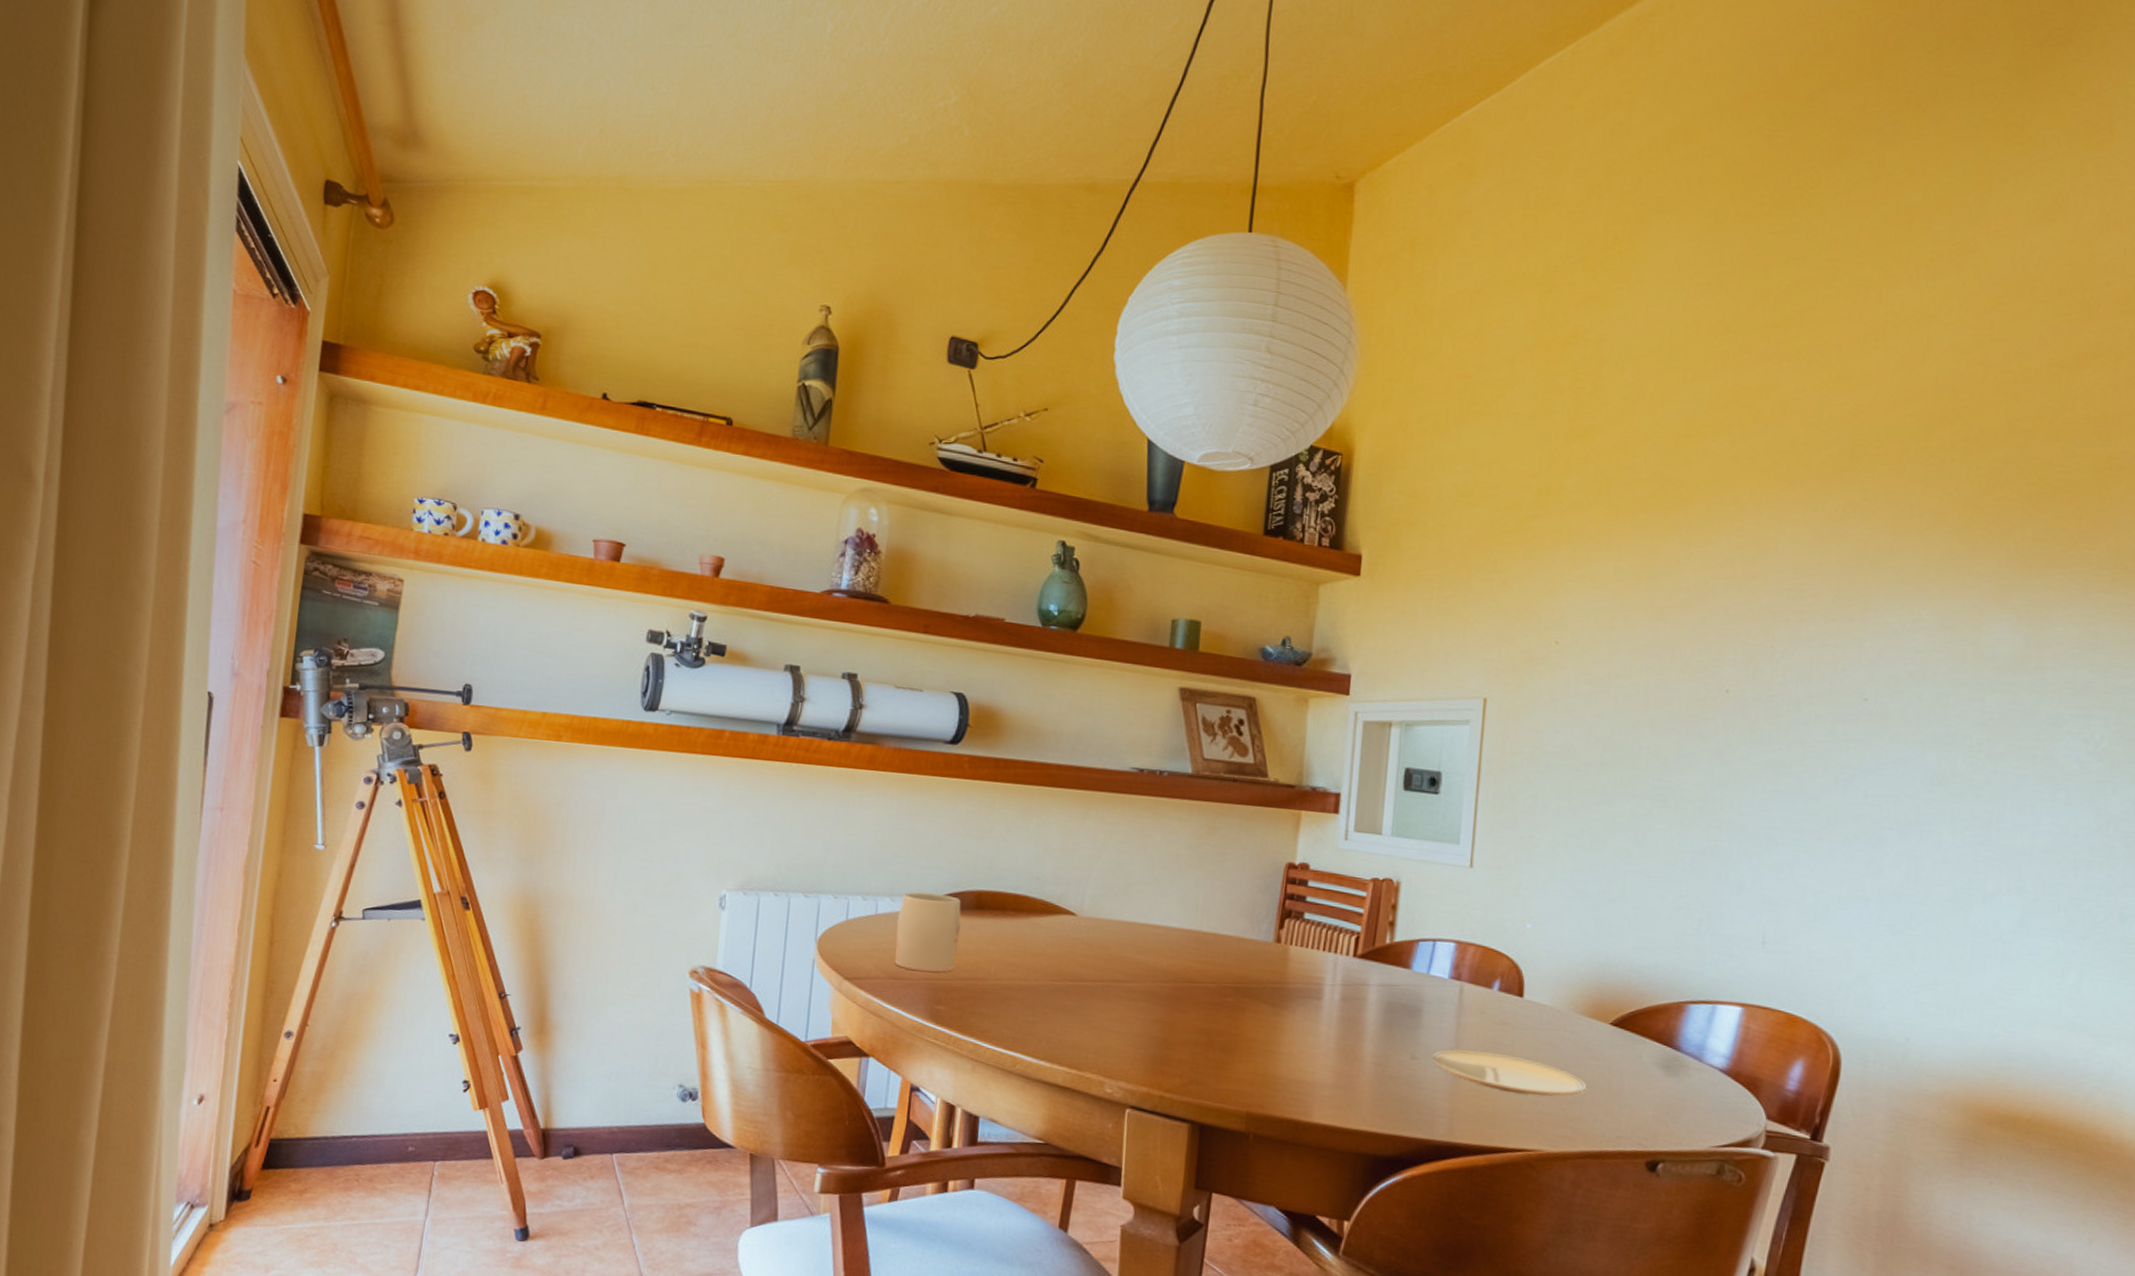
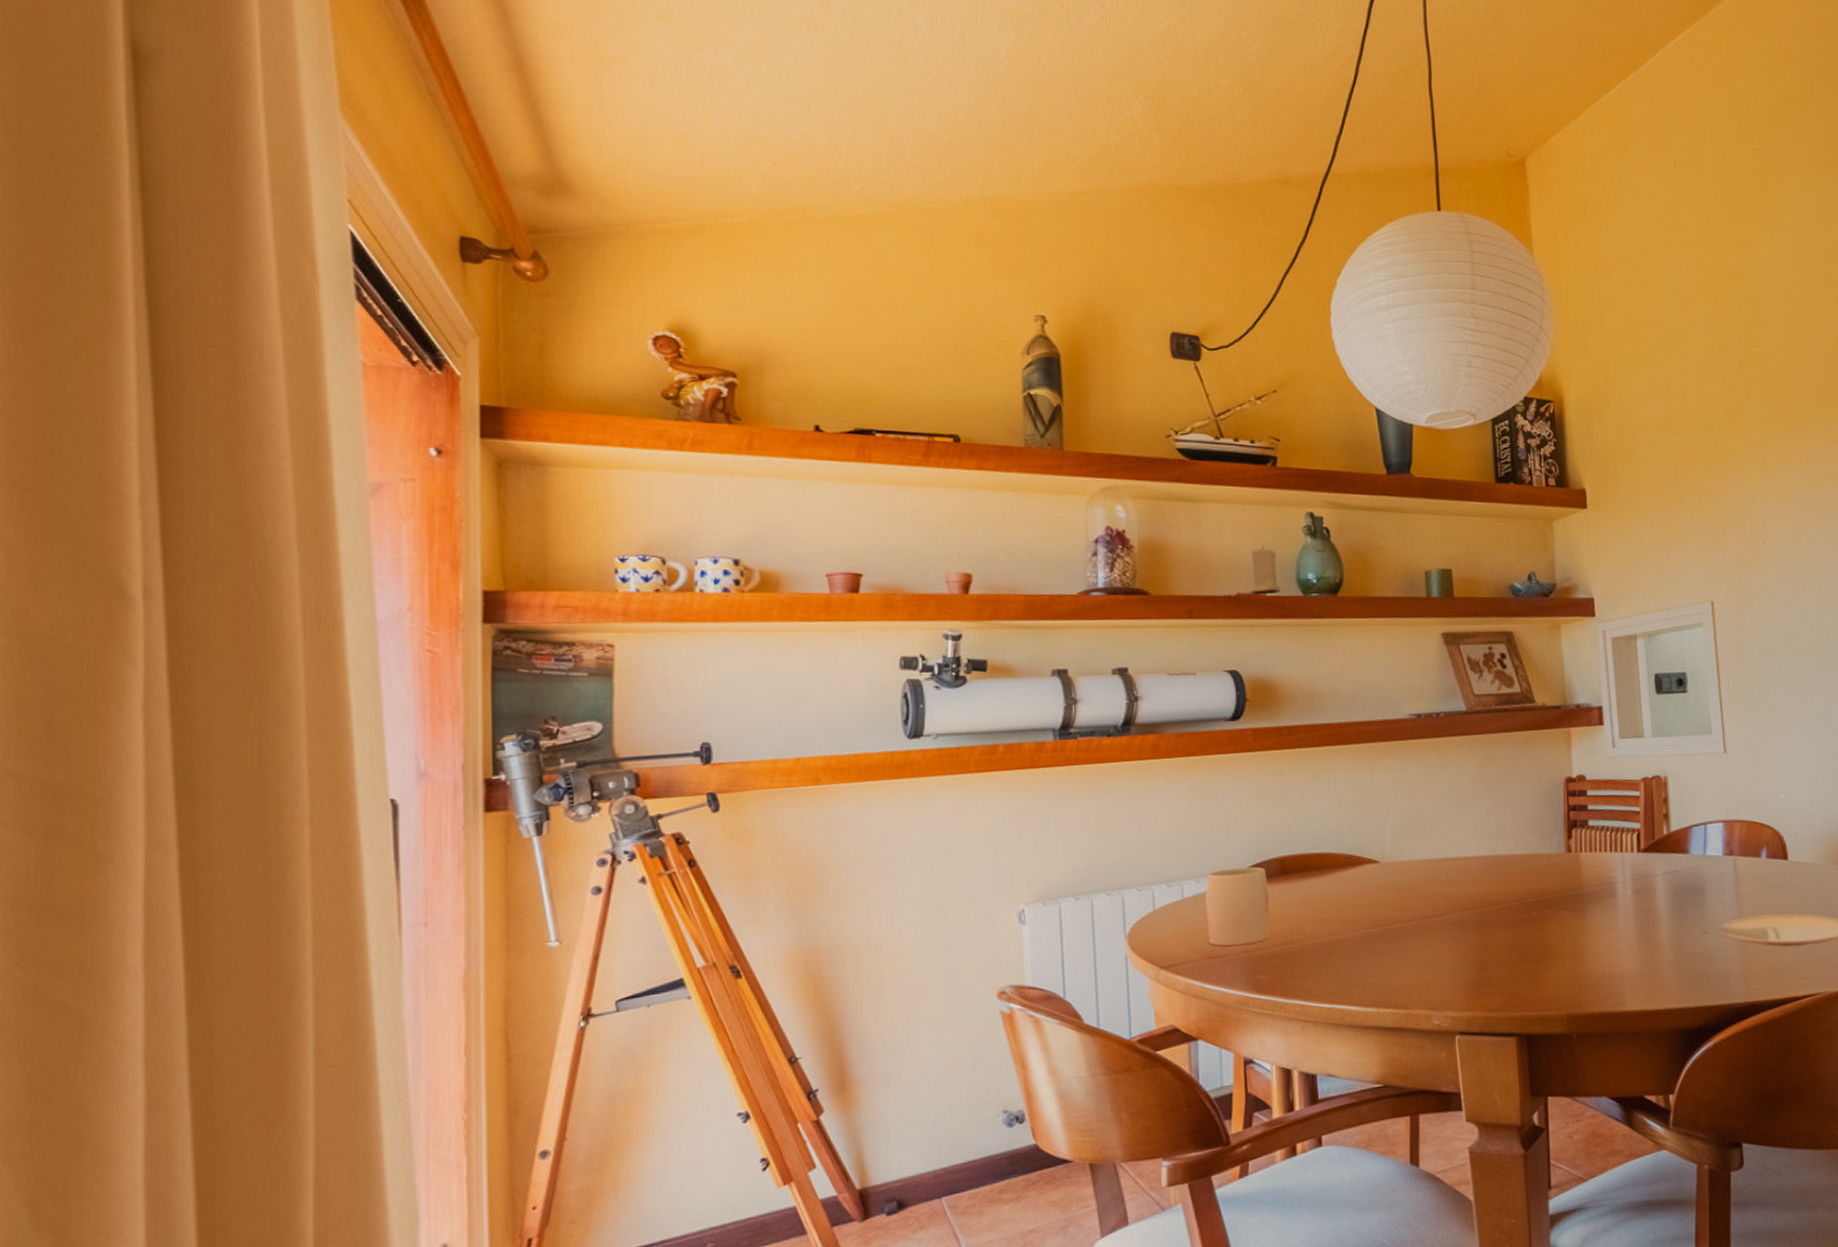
candle: none [988,569,1022,621] -> present [1249,546,1282,596]

